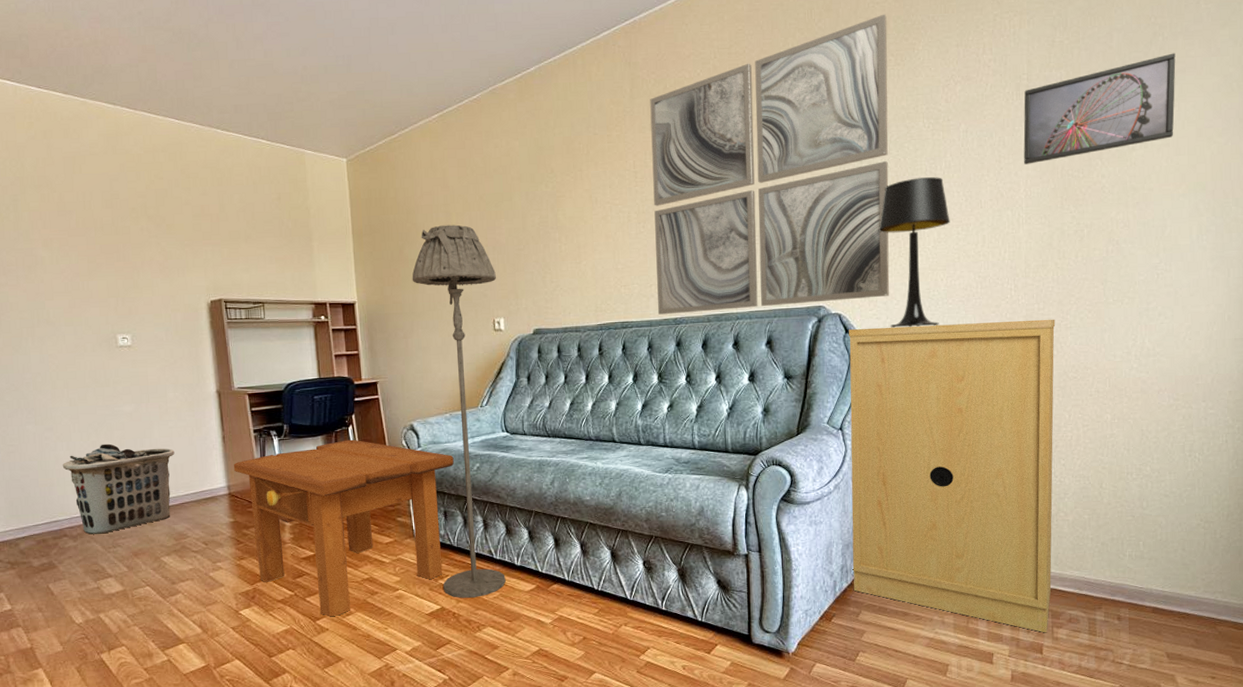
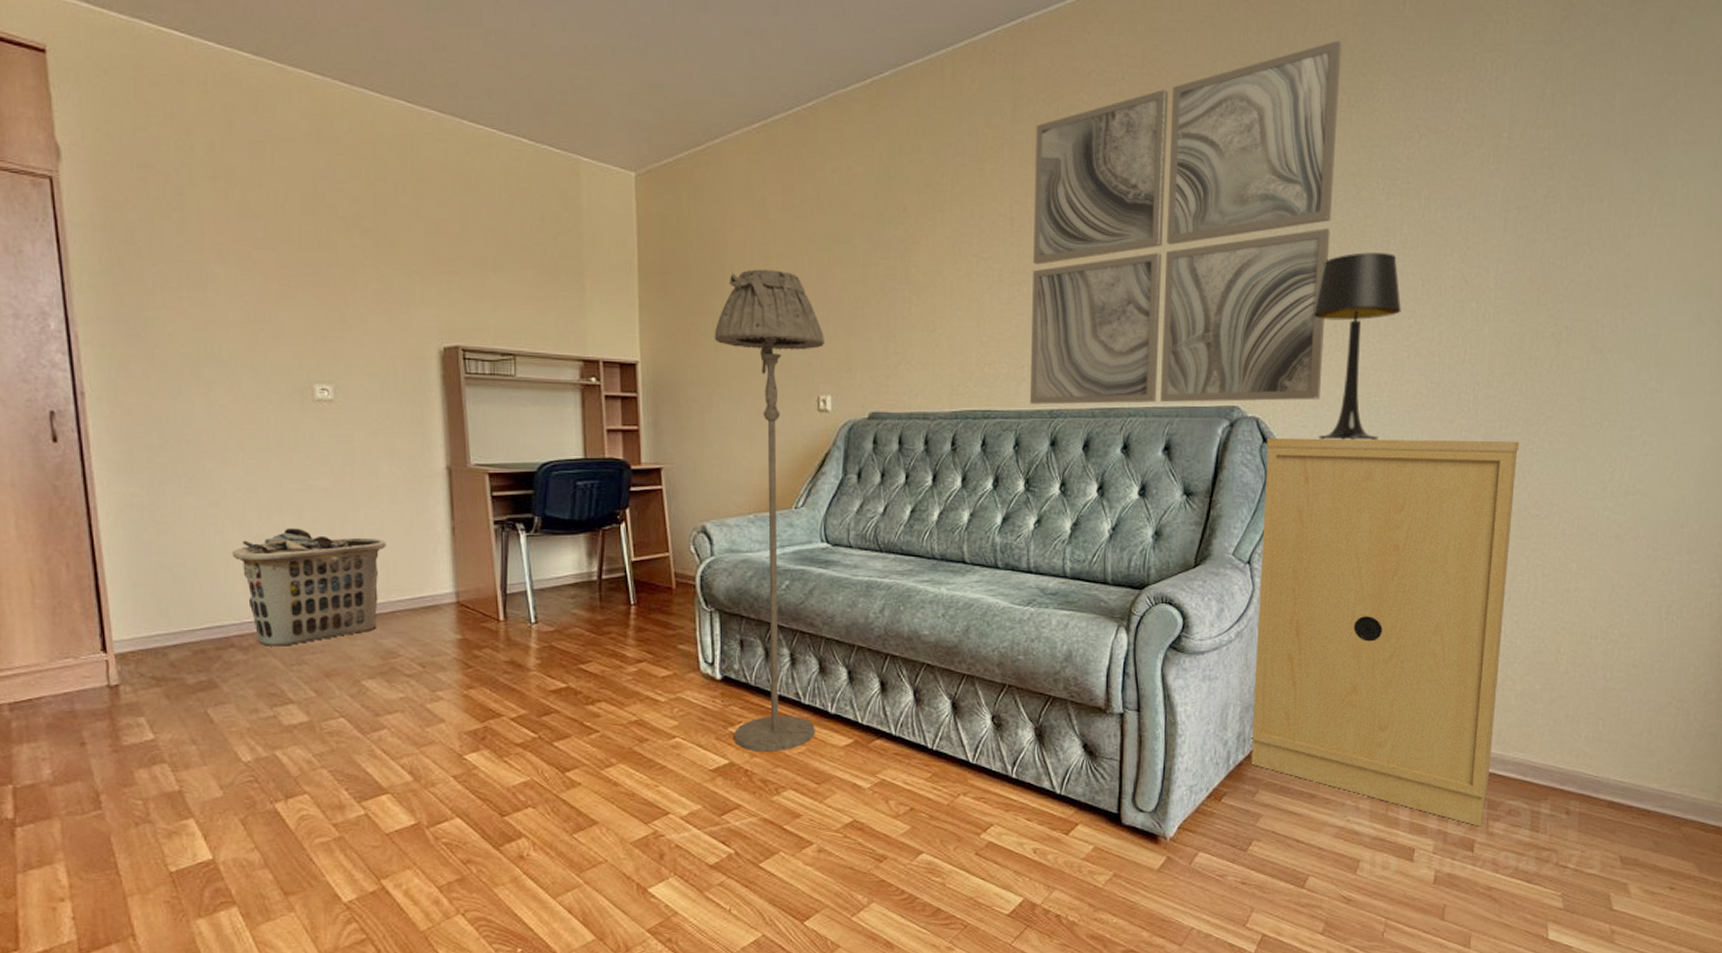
side table: present [233,439,454,616] -> none [464,540,756,767]
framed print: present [1023,53,1176,165] -> none [1496,119,1689,246]

